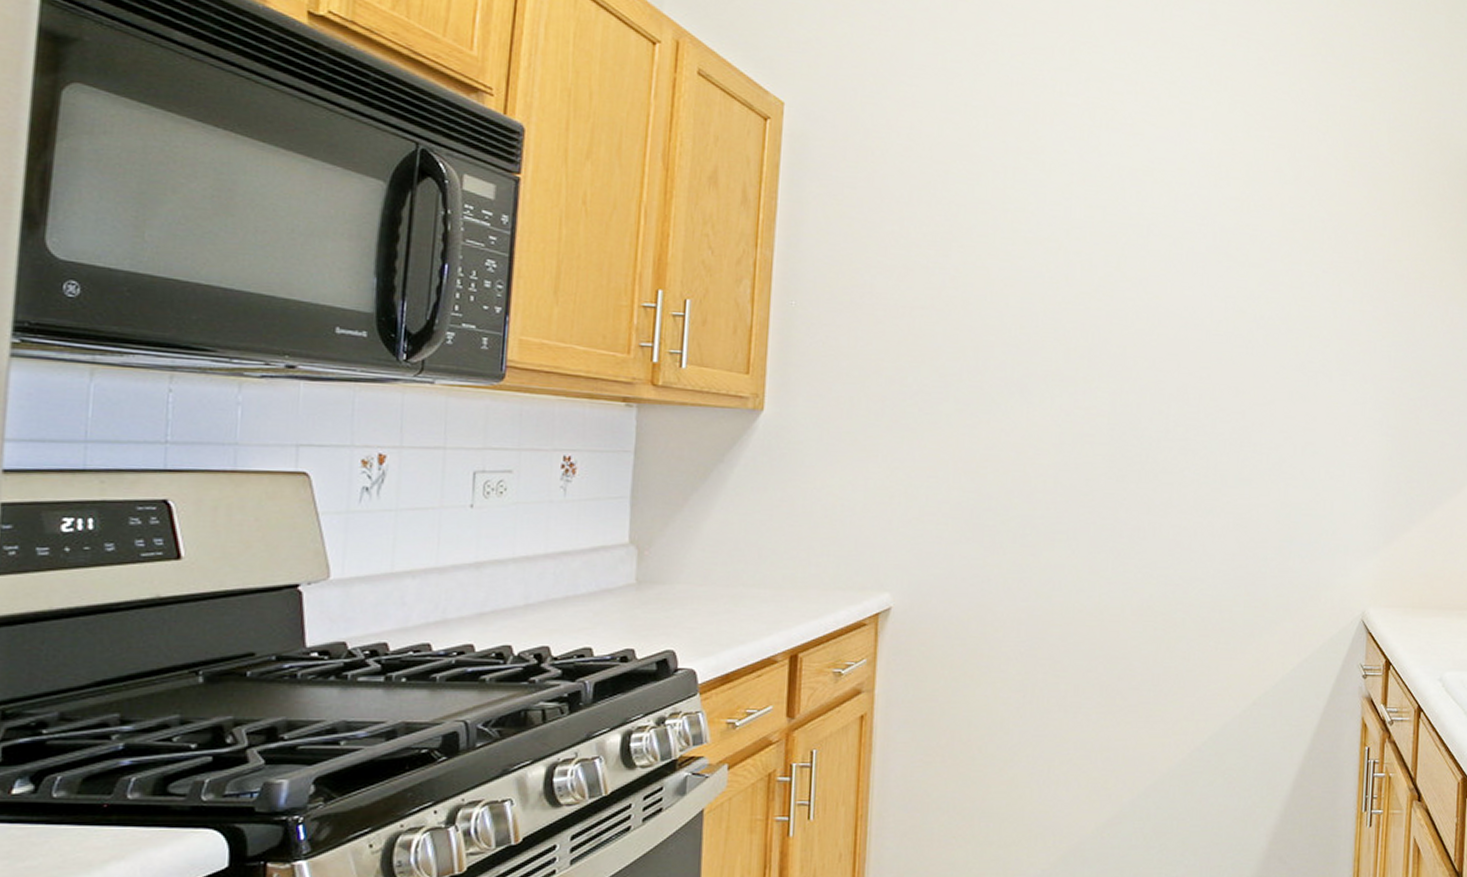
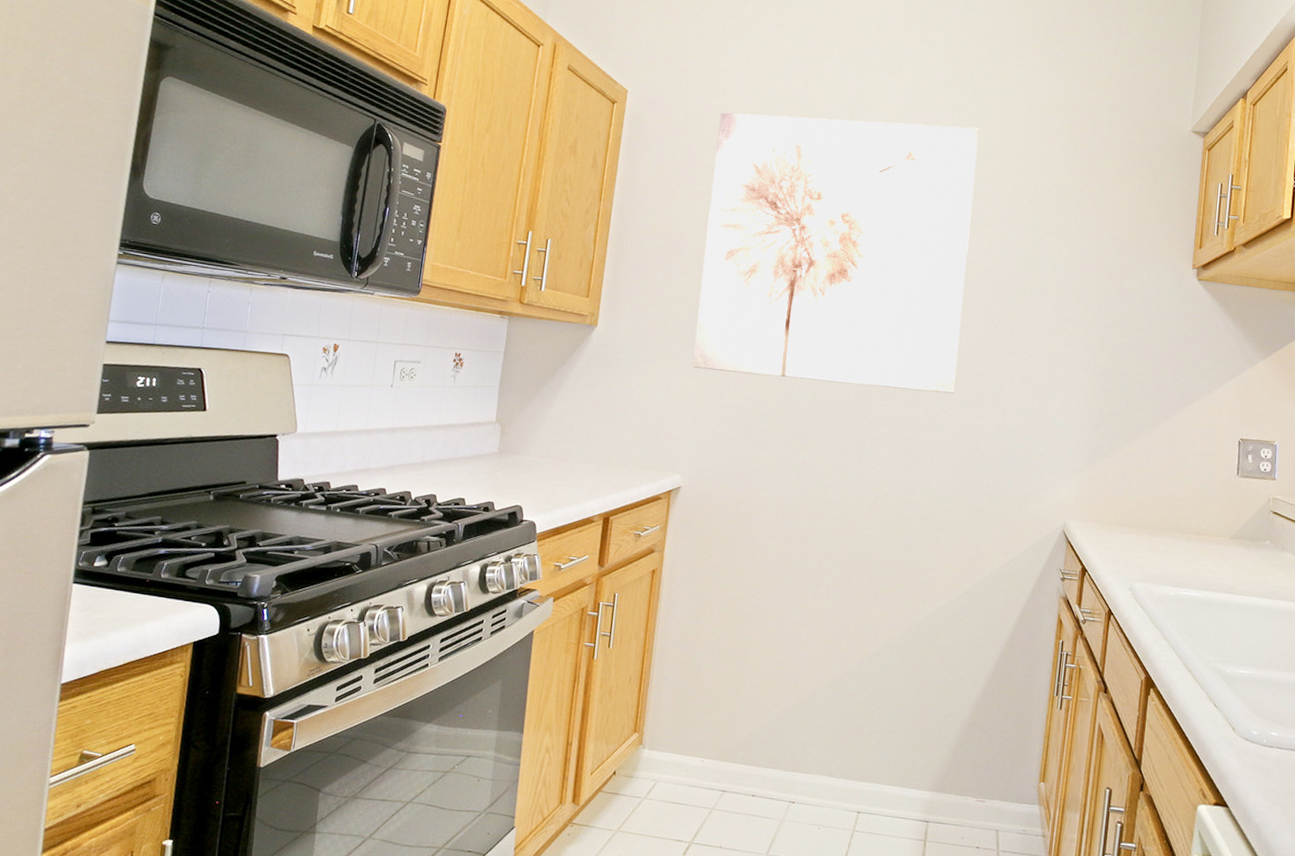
wall art: none [896,130,1239,469] -> present [692,112,979,394]

